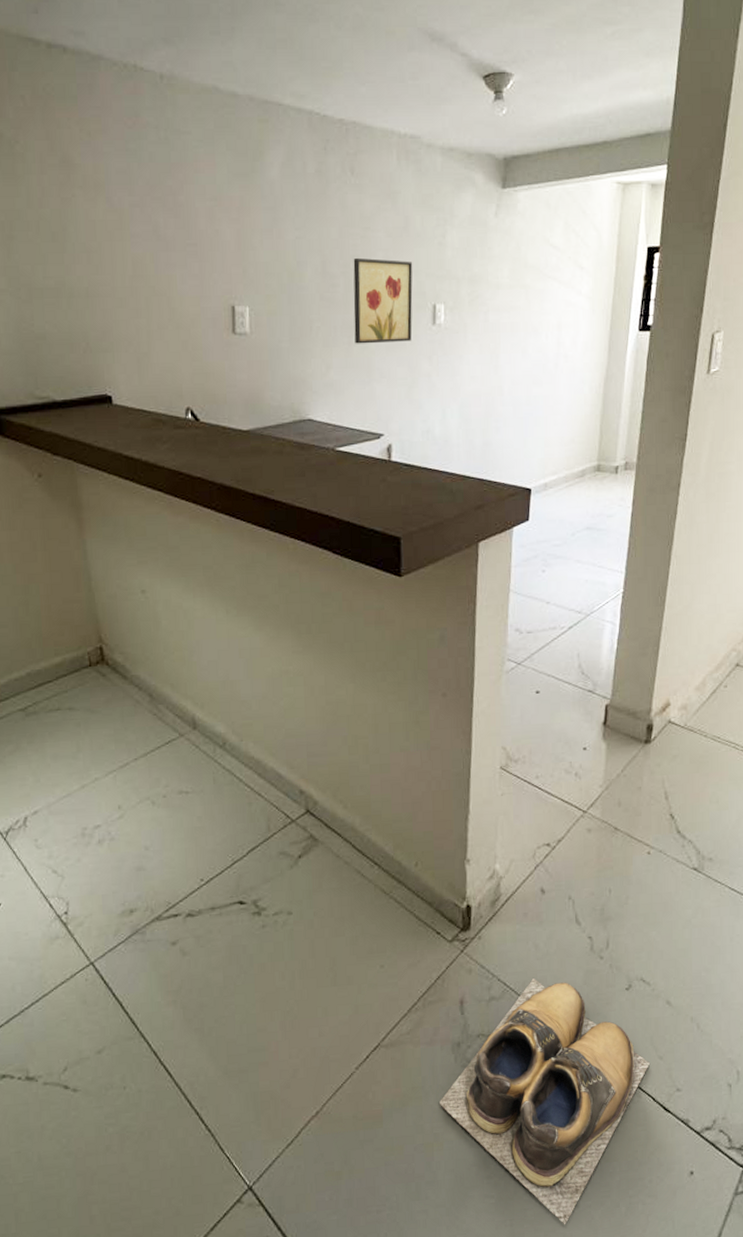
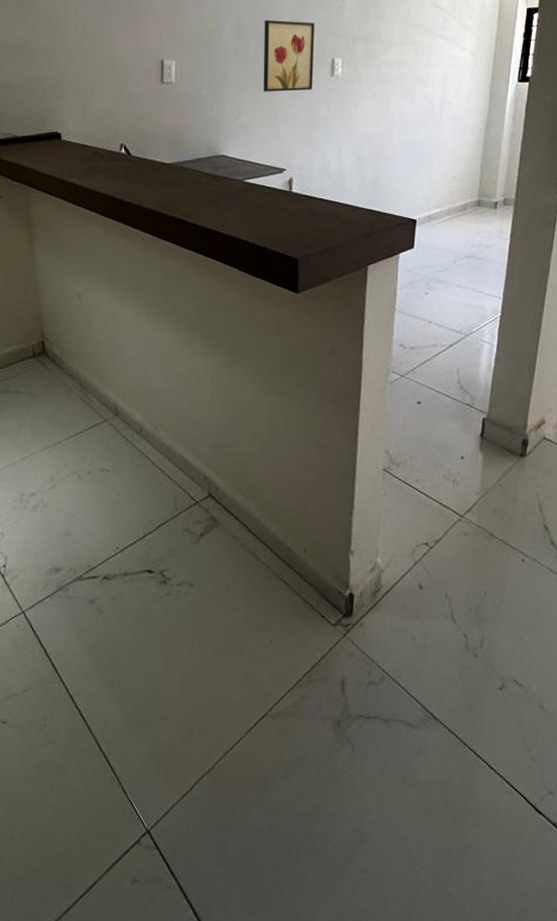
shoes: present [440,977,650,1225] -> none [320,667,522,911]

